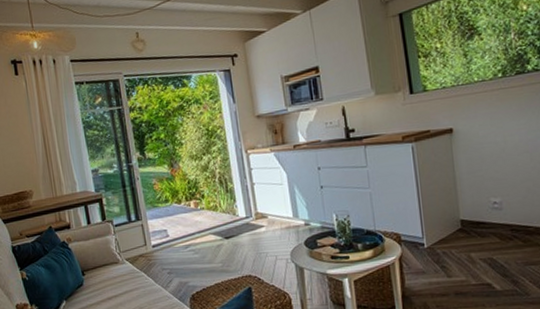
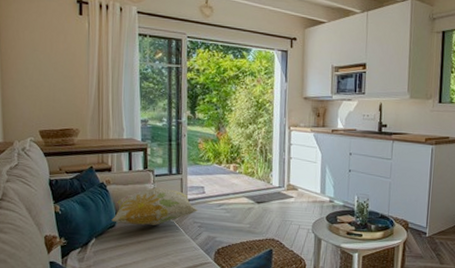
decorative pillow: none [78,237,166,282] -> present [111,187,199,226]

